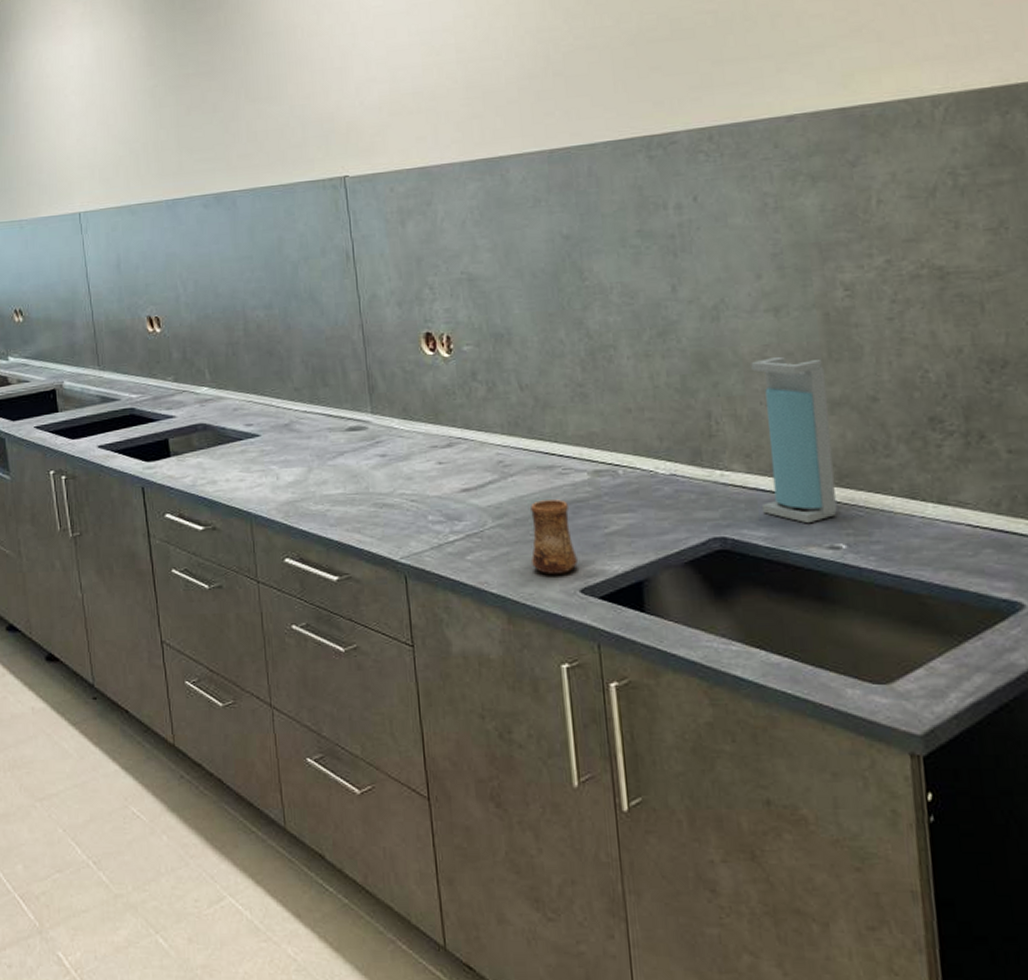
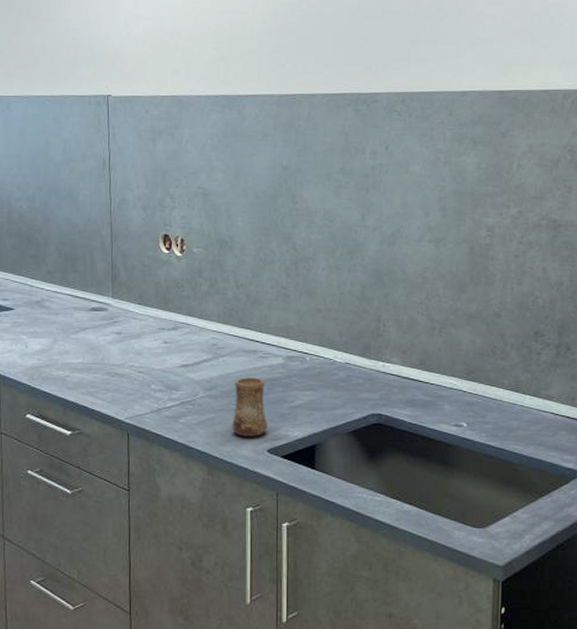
soap dispenser: present [751,356,837,524] -> none [411,277,466,407]

